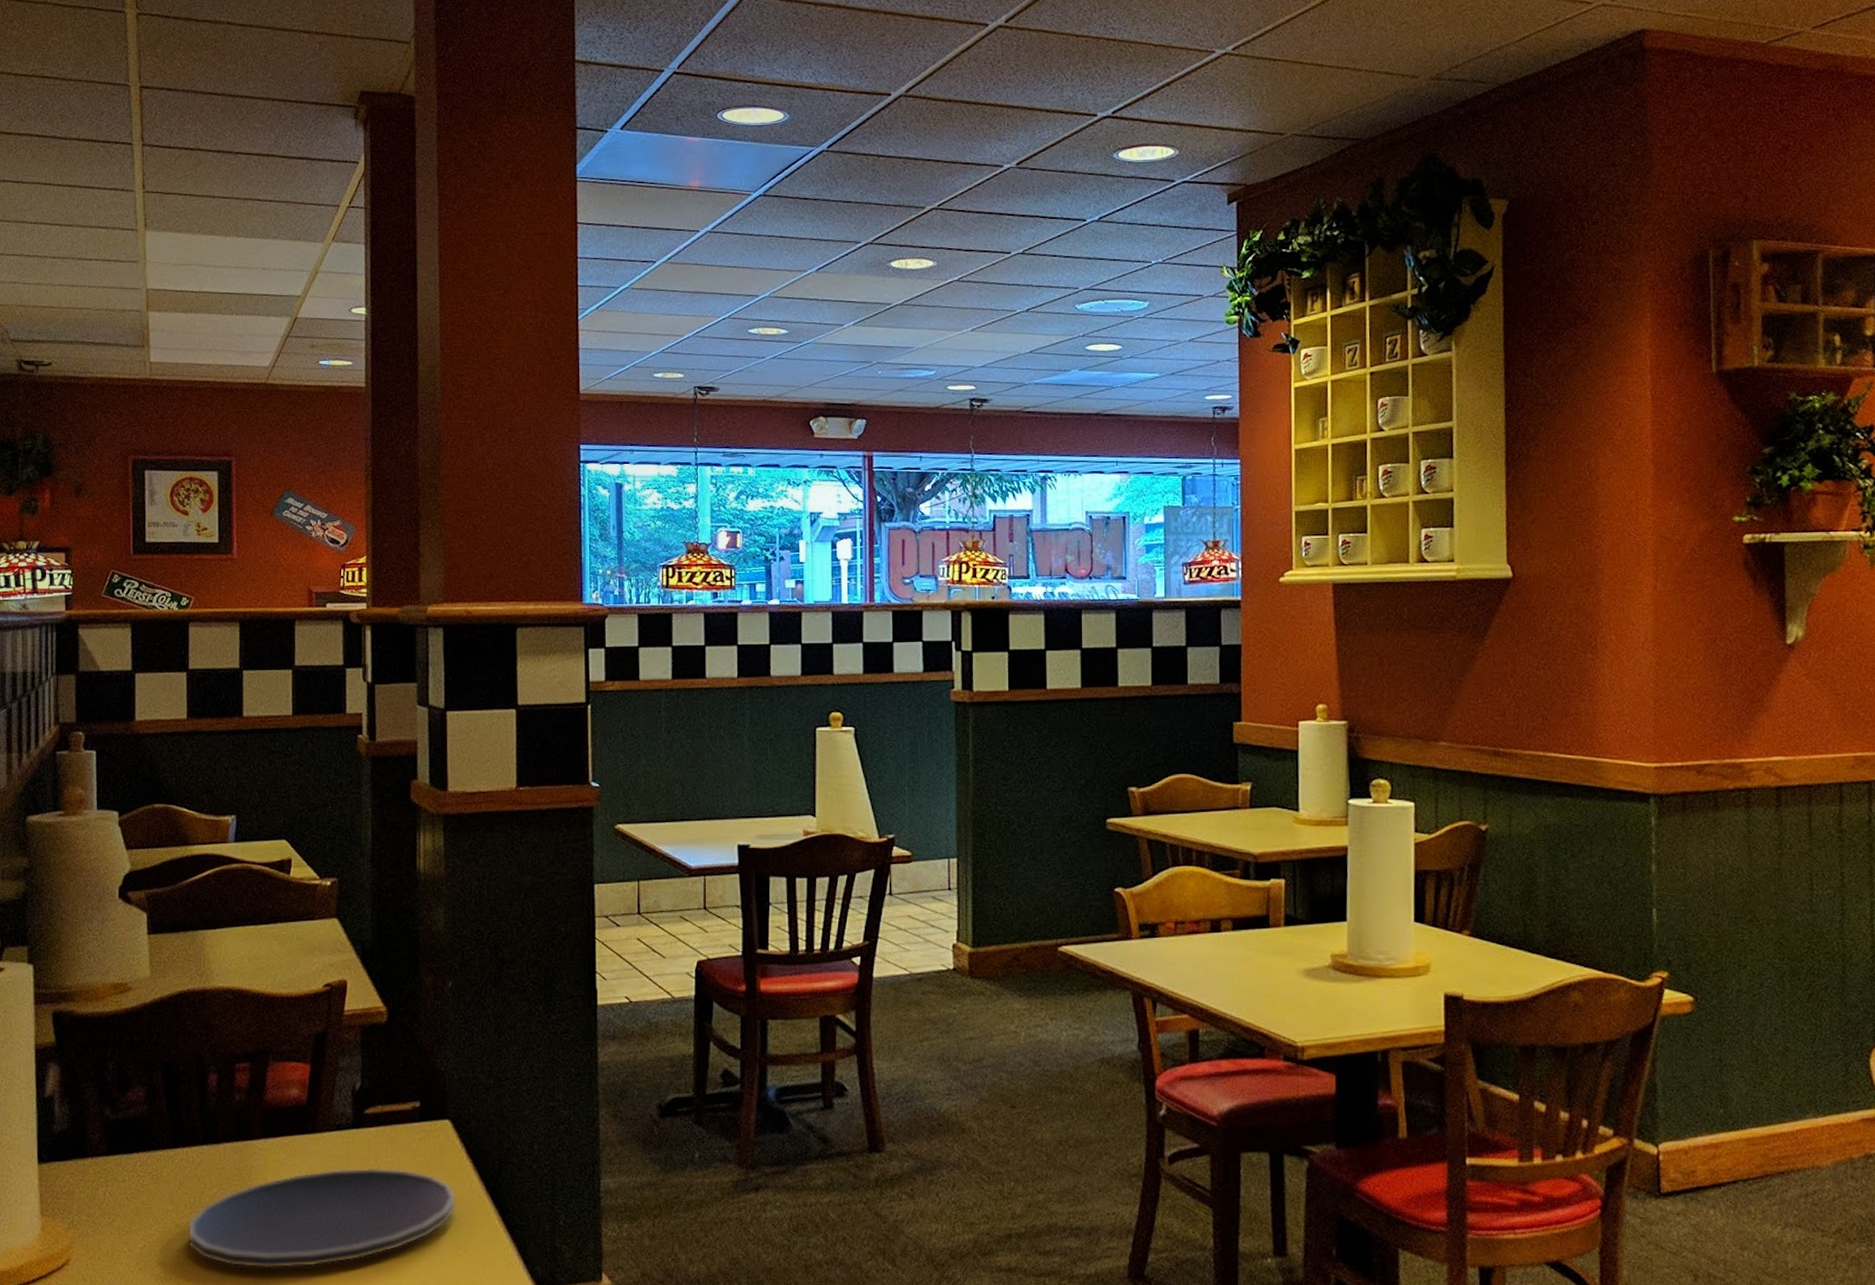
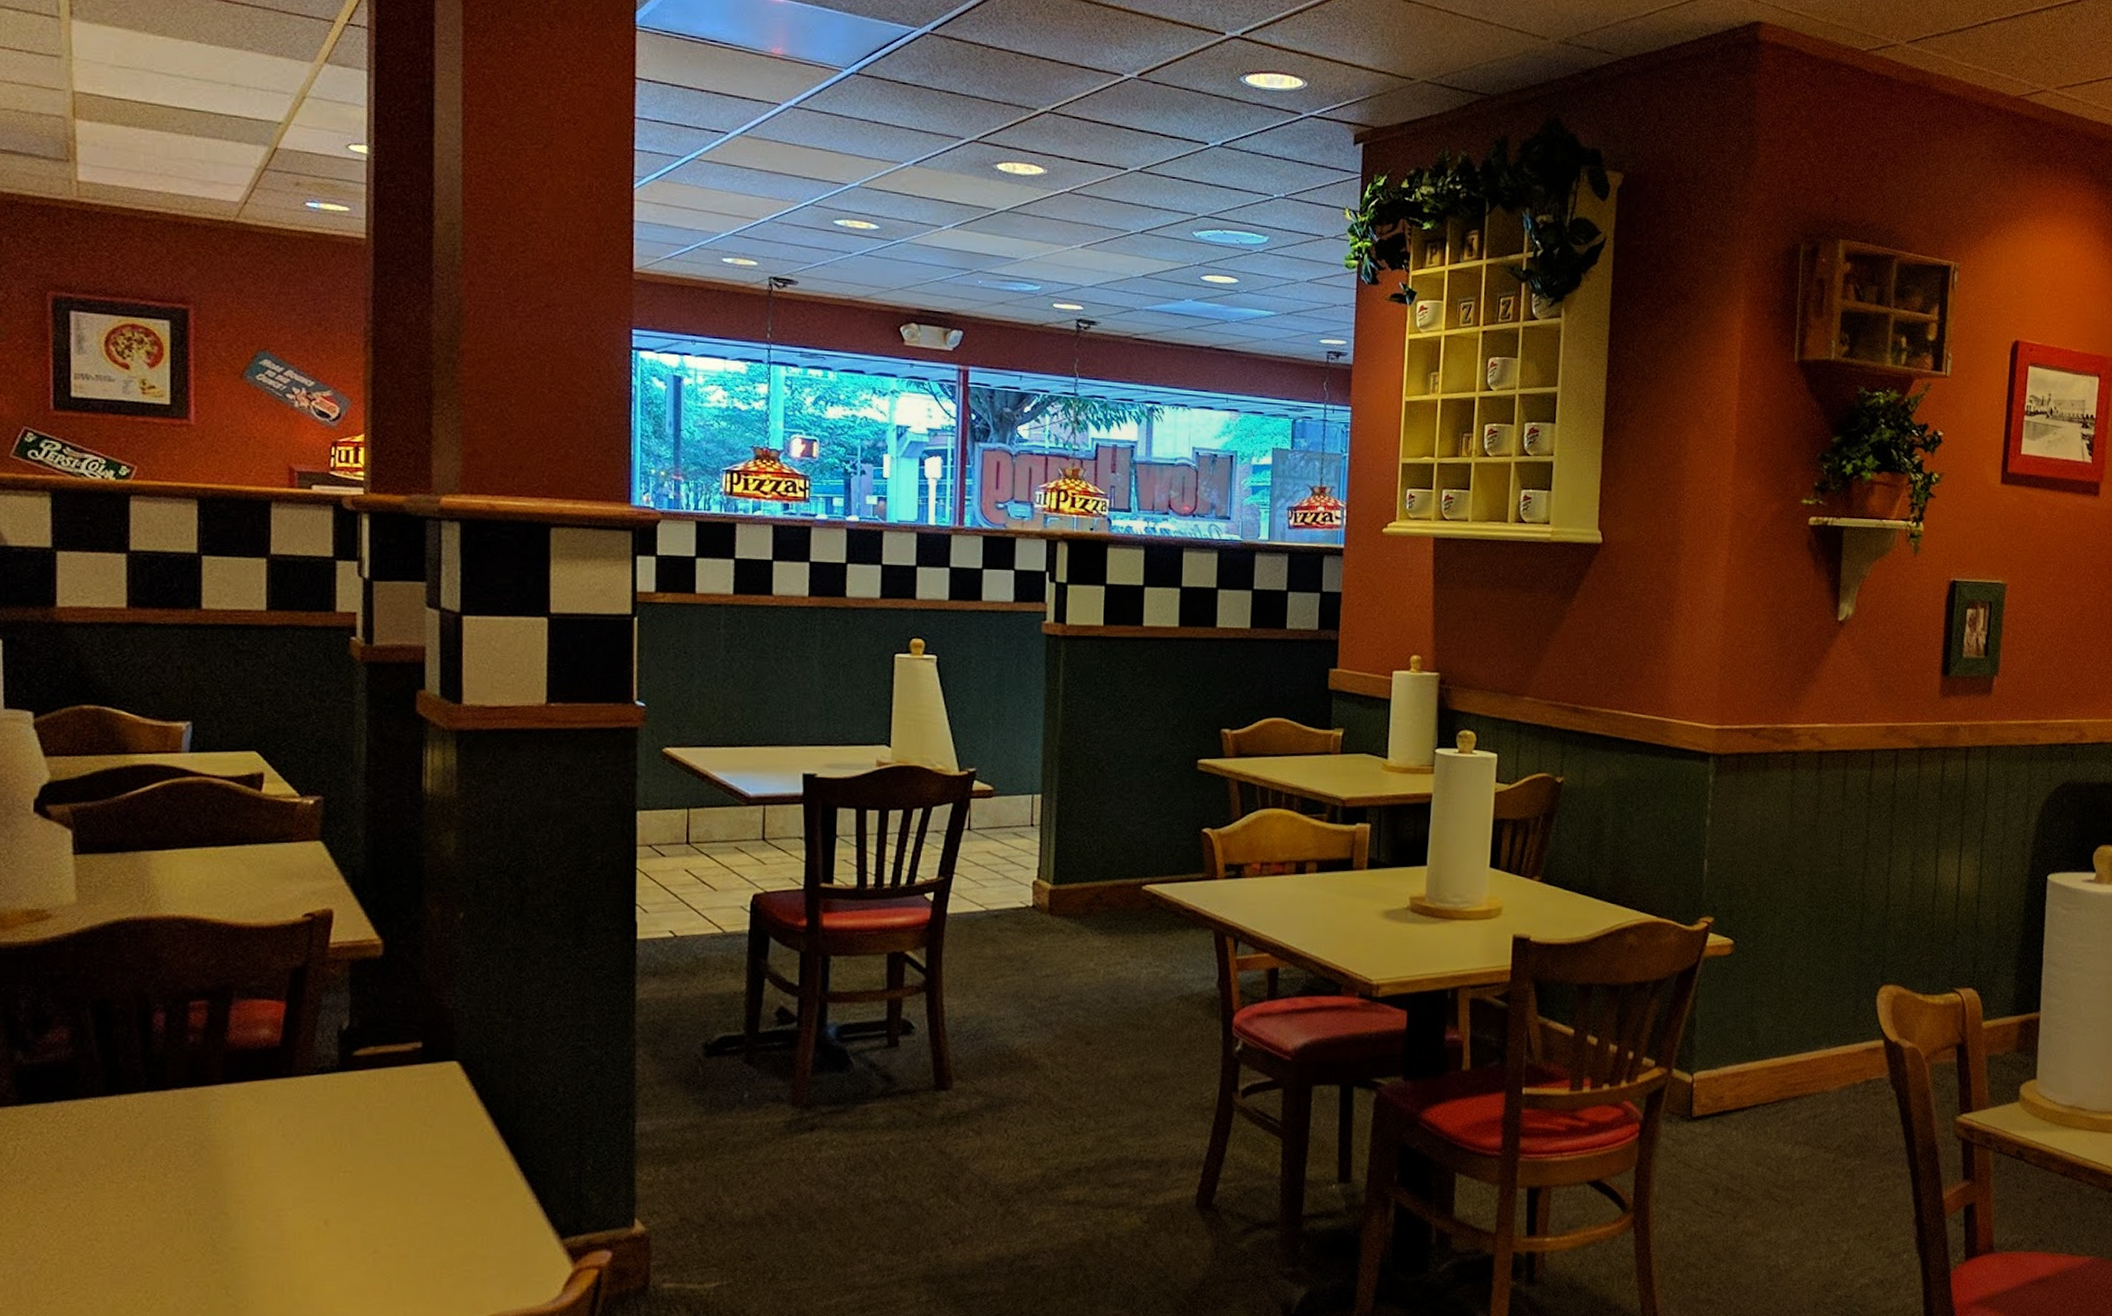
plate: present [188,1168,456,1269] -> none [126,1114,464,1226]

